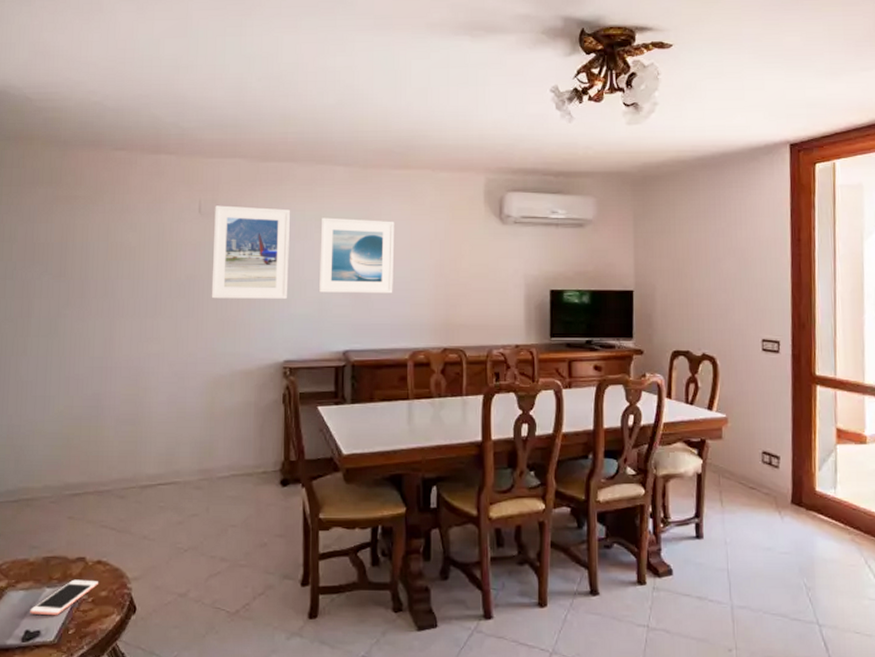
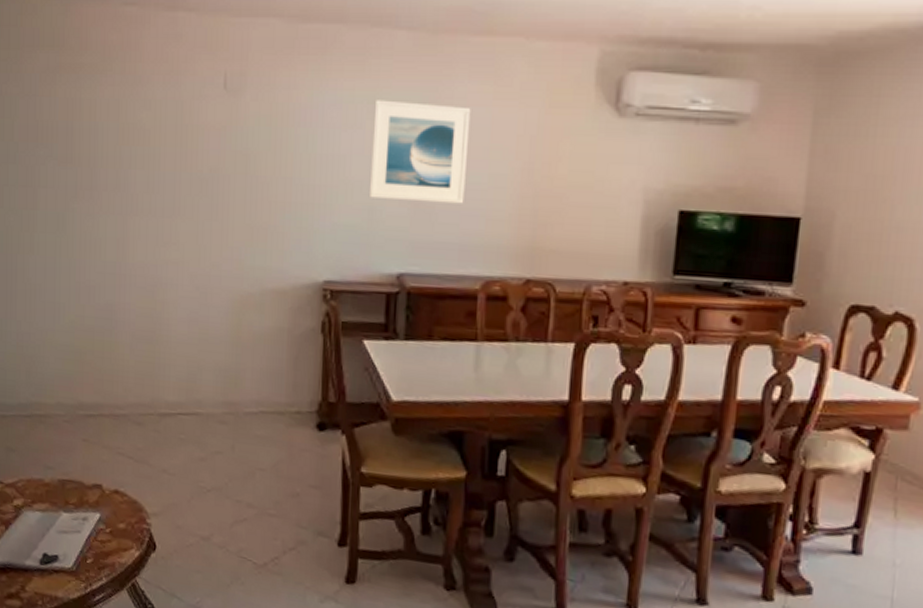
cell phone: present [30,579,98,615] -> none [47,506,116,542]
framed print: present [211,205,290,300] -> none [238,80,336,205]

